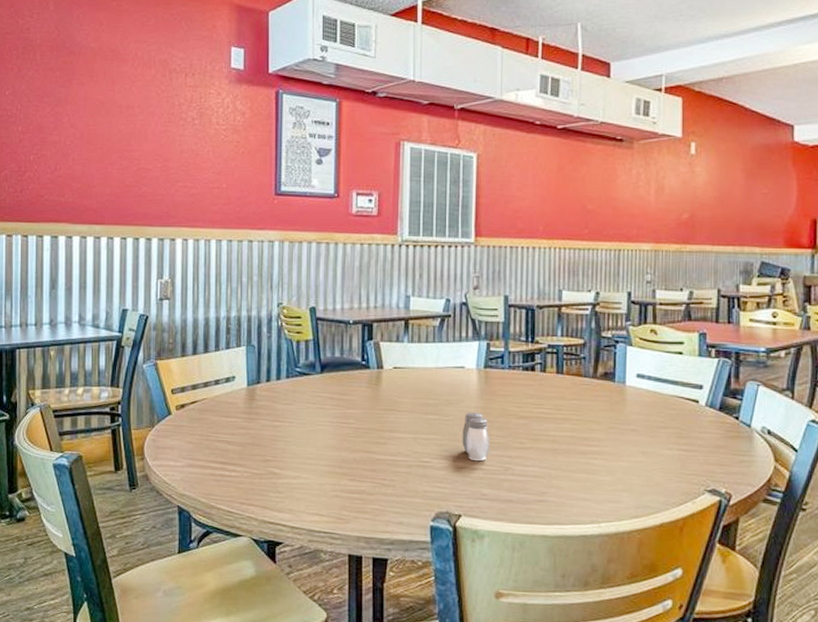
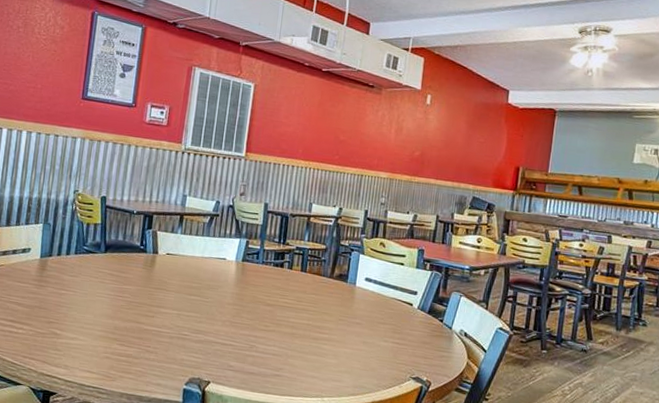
salt and pepper shaker: present [462,412,489,461] -> none [217,296,241,338]

